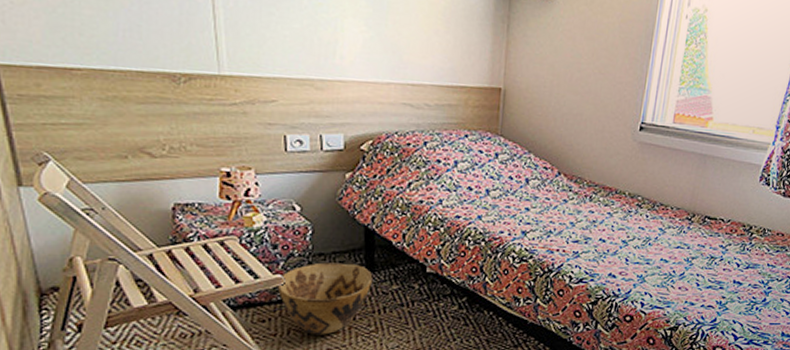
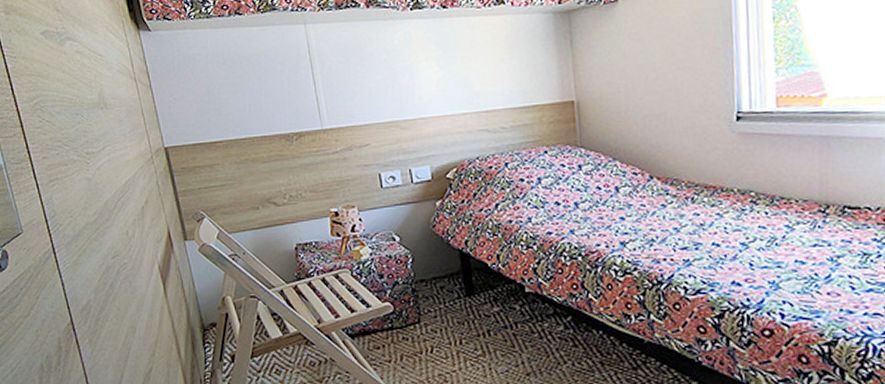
woven basket: present [277,262,373,335] -> none [387,287,474,361]

